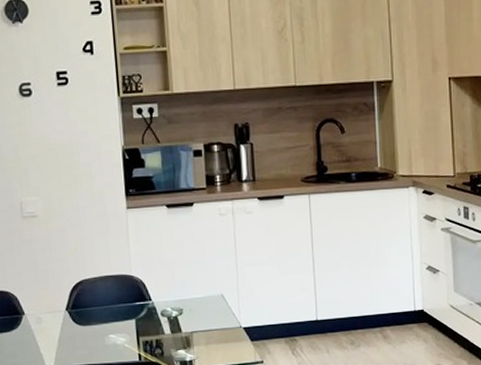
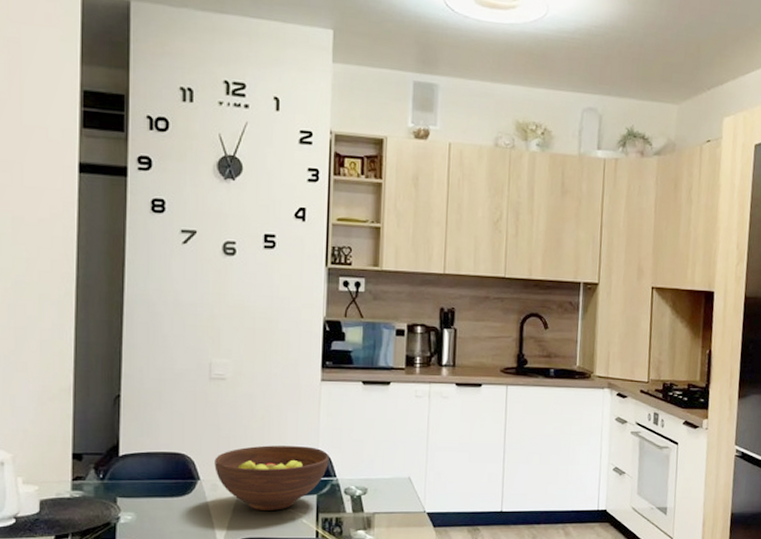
fruit bowl: none [36,273,143,339] -> present [214,445,329,511]

